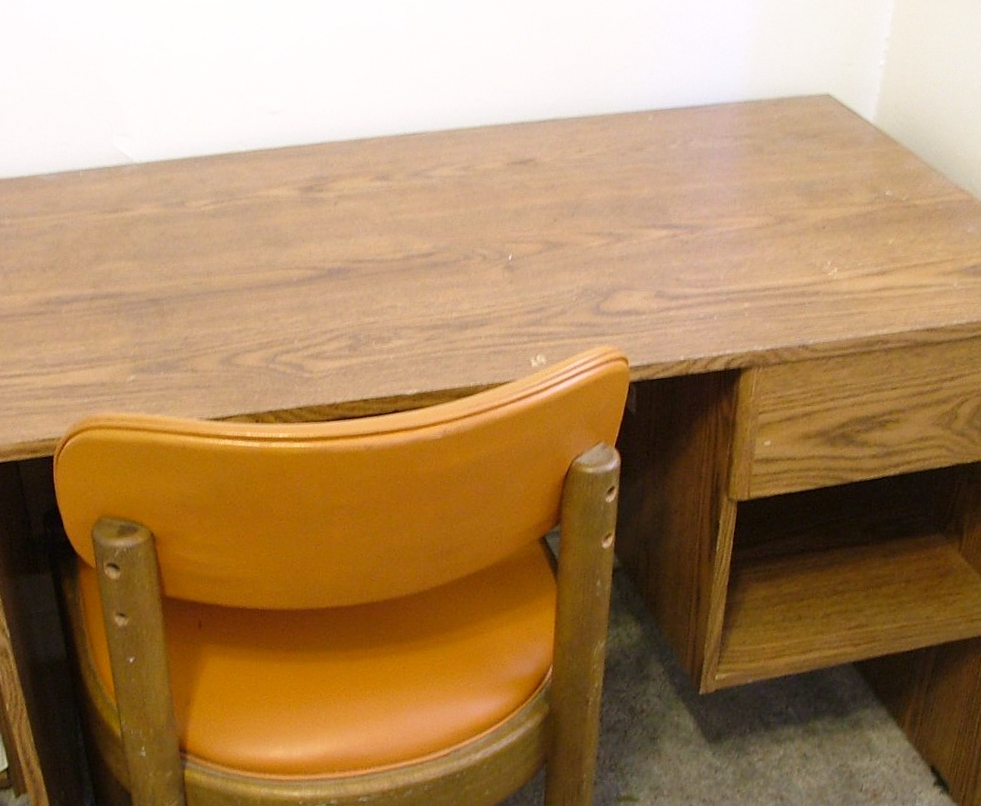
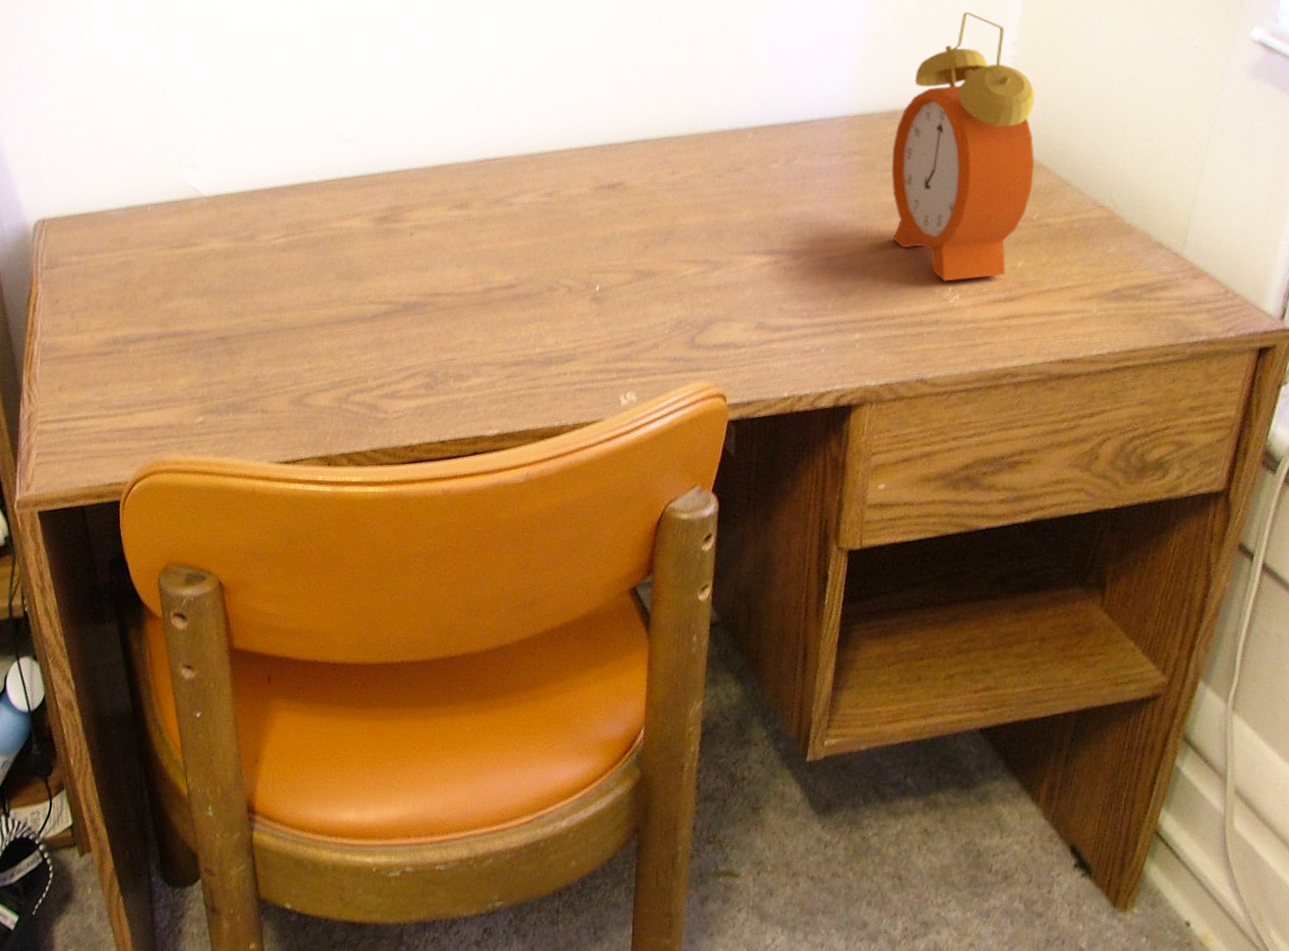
alarm clock: none [777,9,905,256] -> present [891,12,1035,281]

